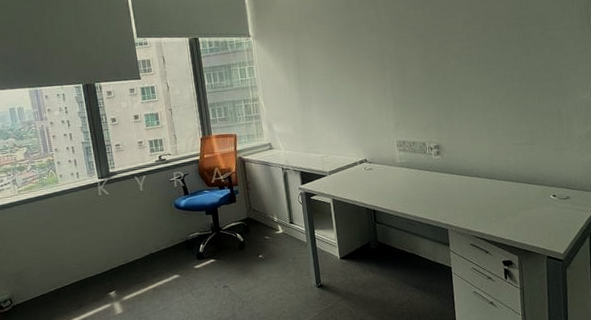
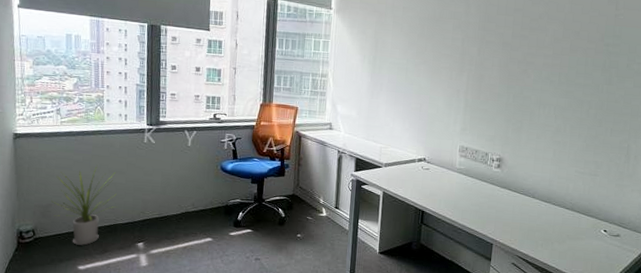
house plant: none [22,225,84,305] -> present [51,165,117,246]

